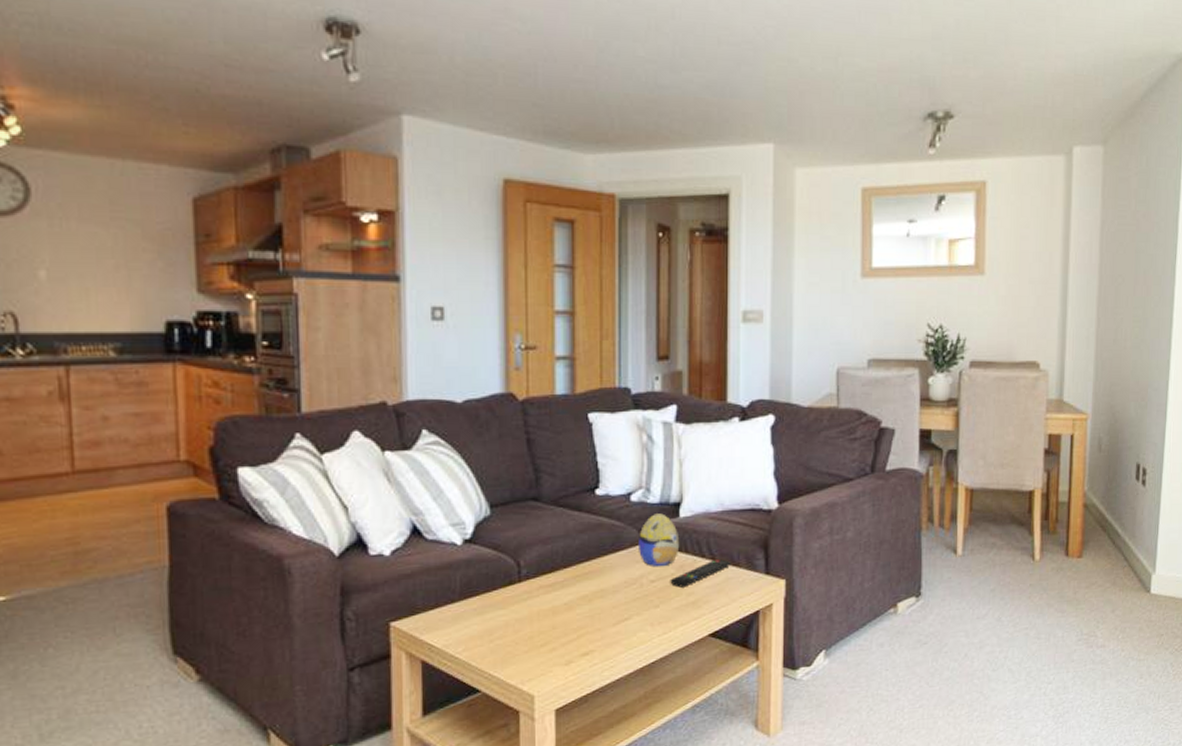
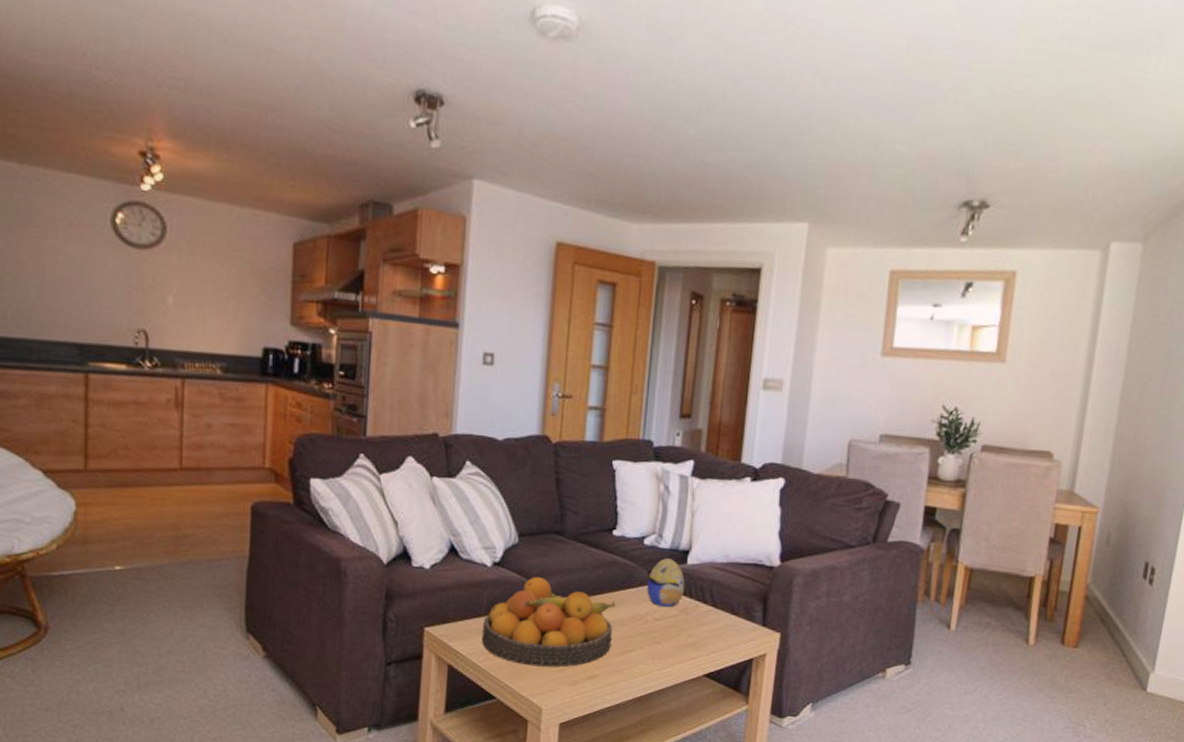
fruit bowl: none [457,550,606,651] -> present [481,577,616,668]
remote control: present [670,559,731,588] -> none [672,606,731,629]

